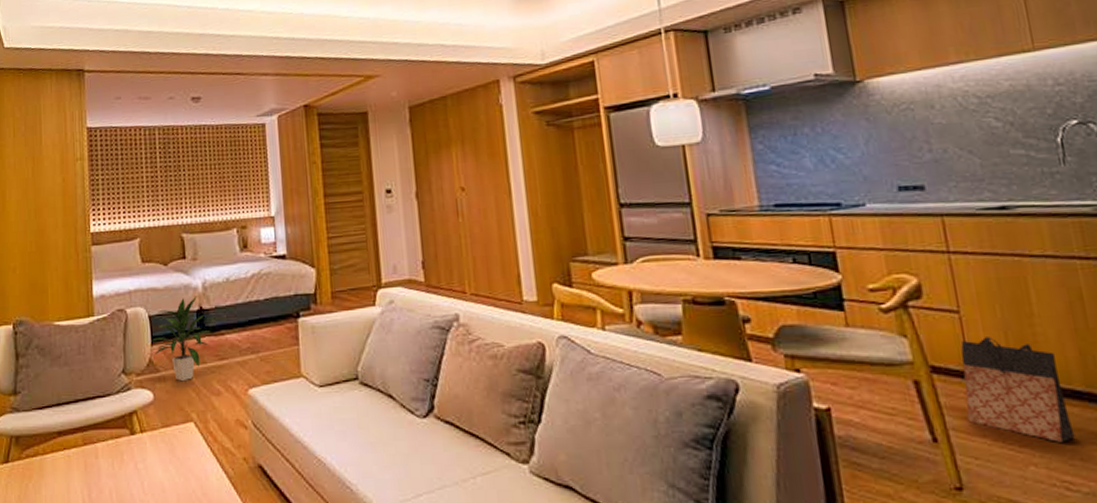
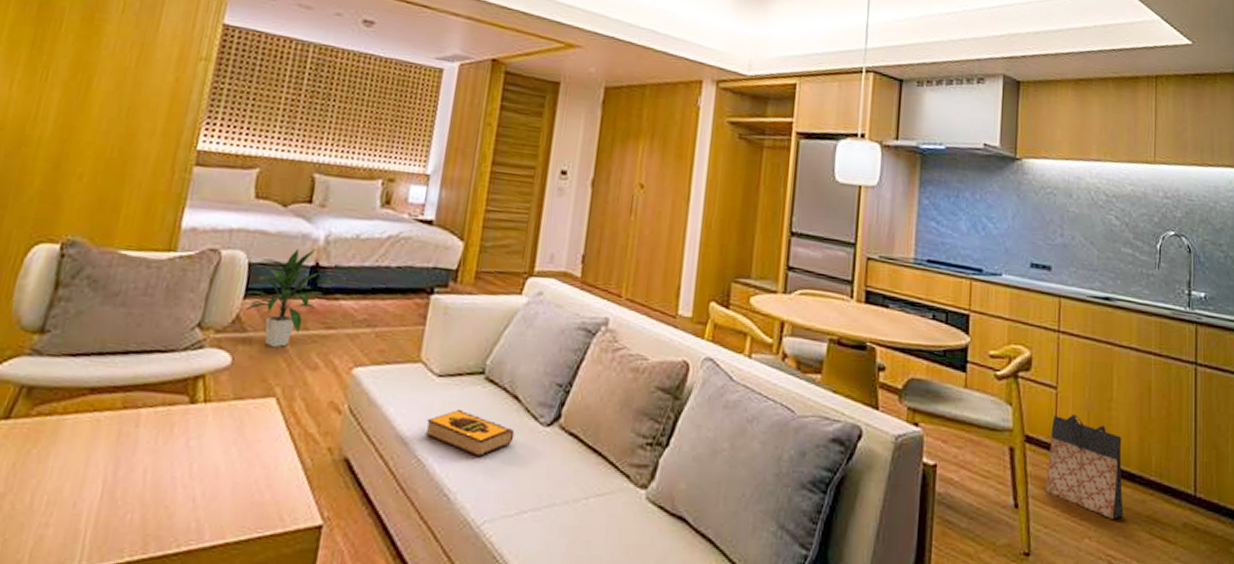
hardback book: none [318,412,397,451] -> present [425,408,515,456]

